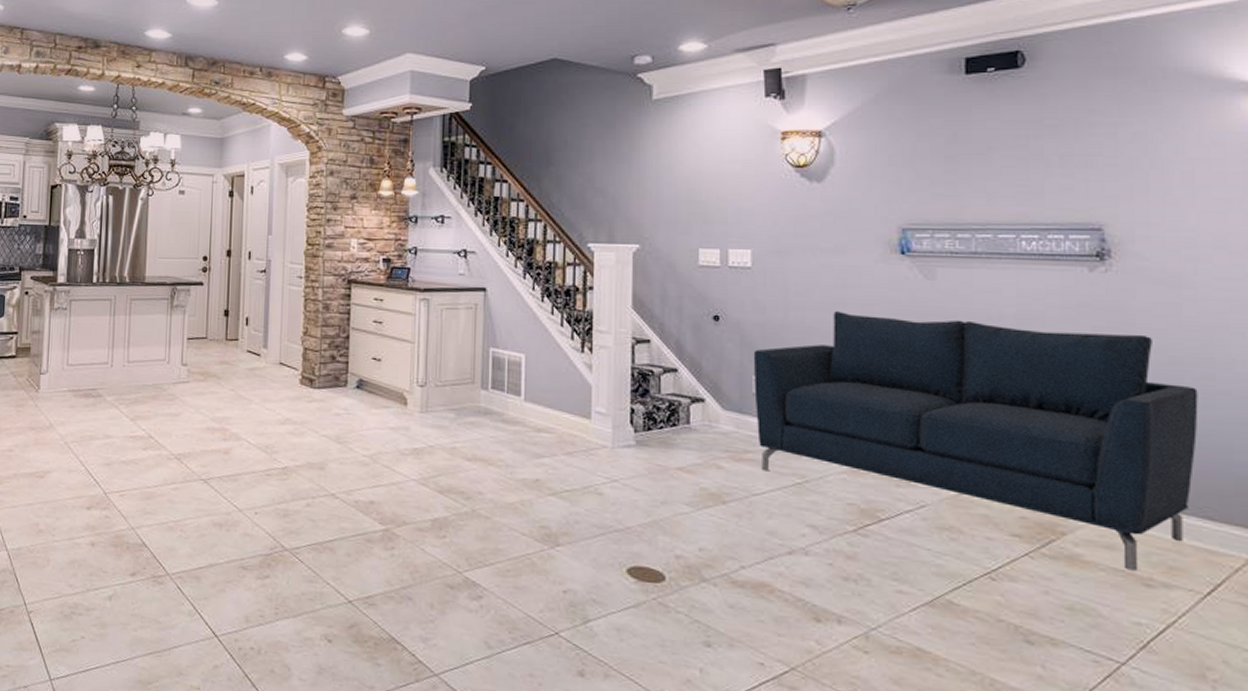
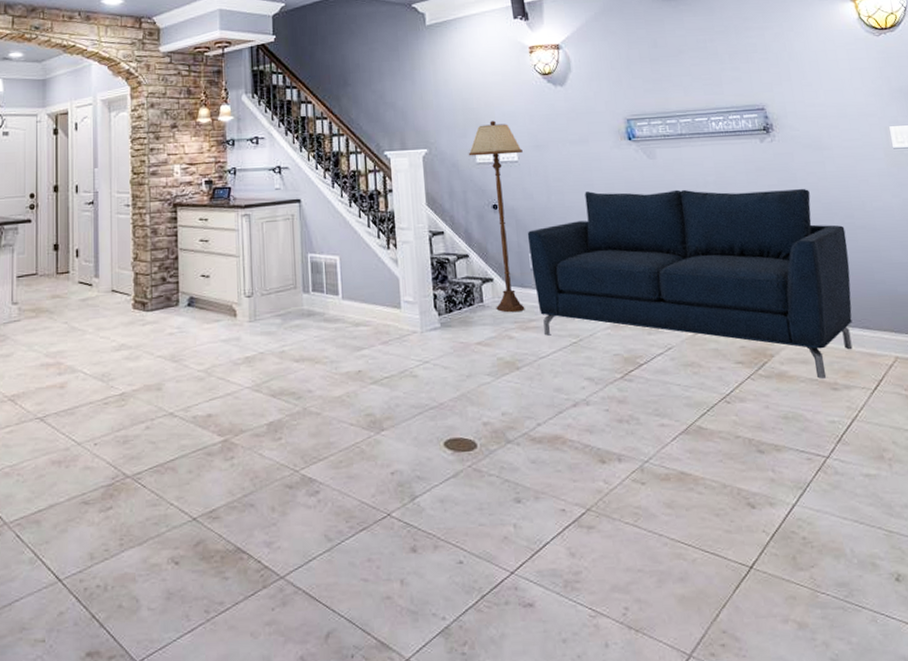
floor lamp: none [689,217,759,441] -> present [468,120,525,313]

